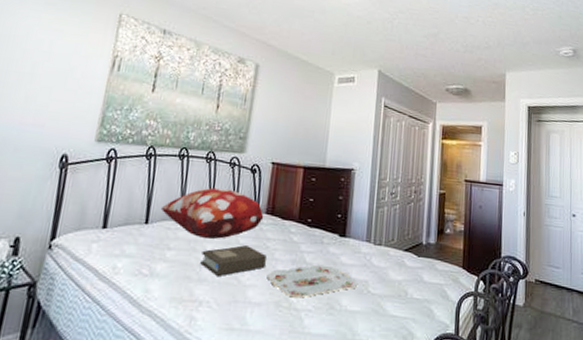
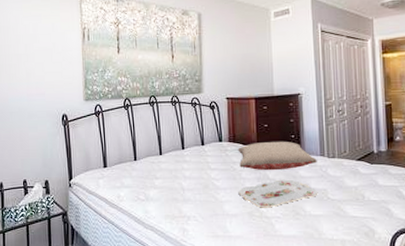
decorative pillow: present [160,187,264,239] -> none [143,125,228,167]
book: present [200,245,267,276] -> none [182,170,235,196]
pillow: none [274,218,362,254] -> present [238,141,317,170]

